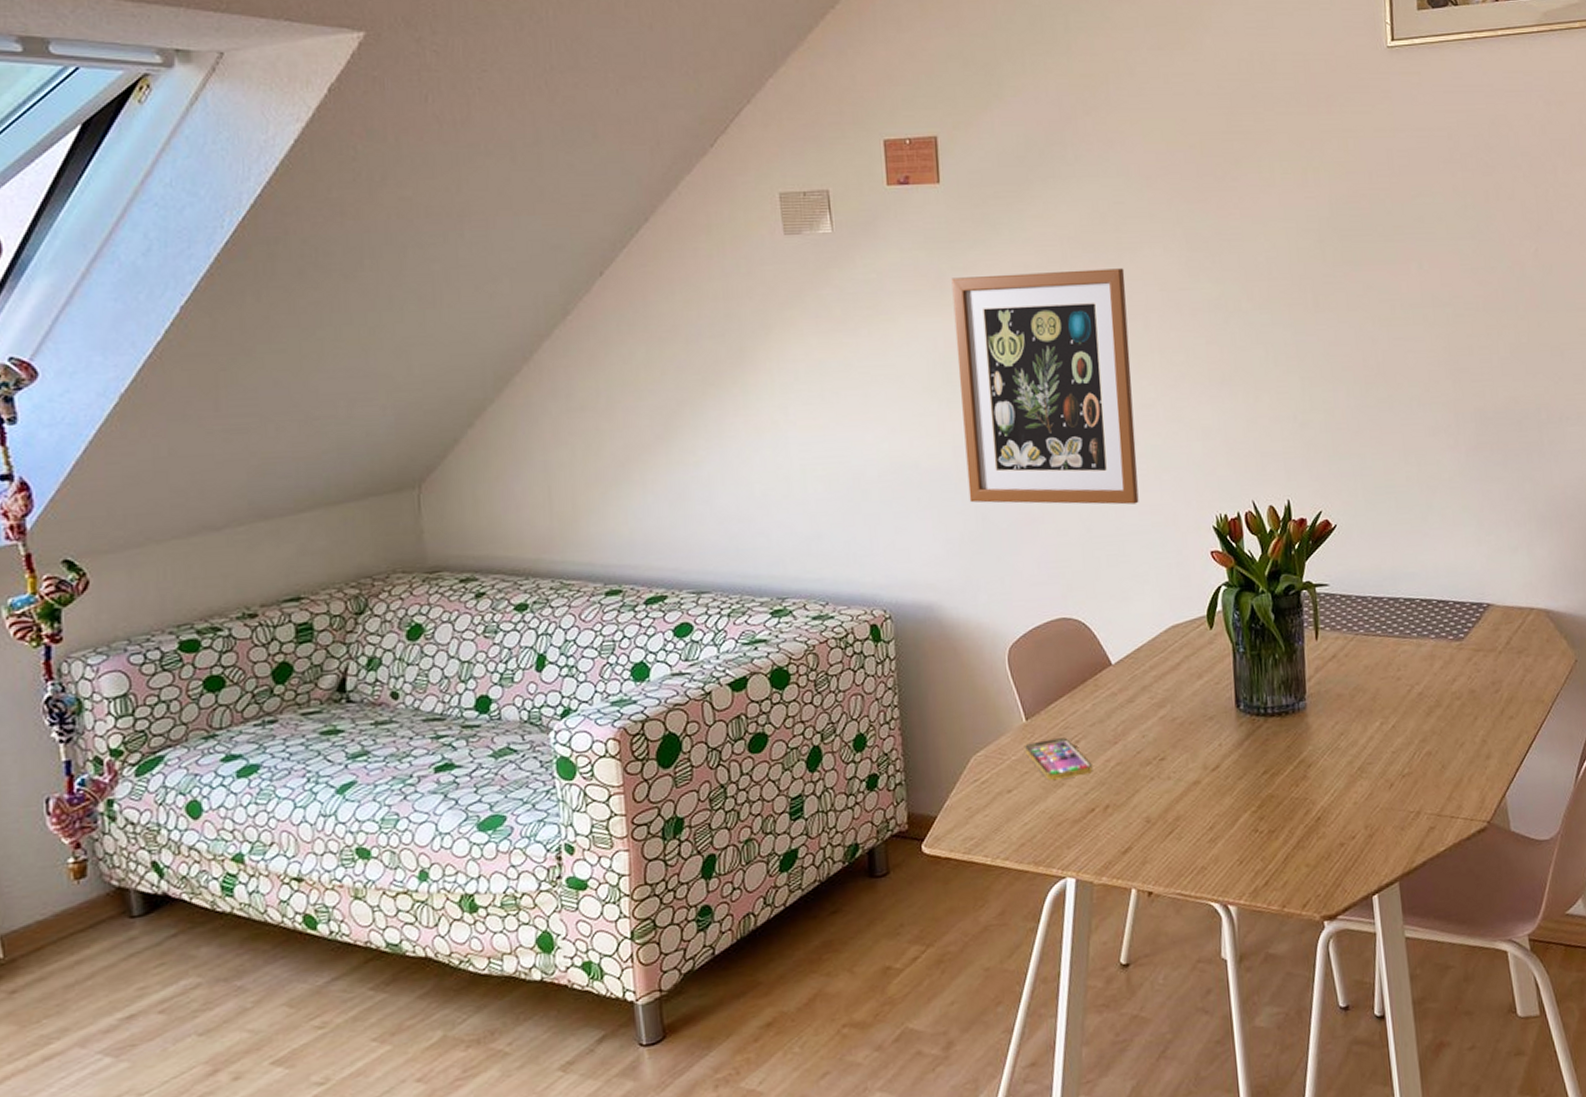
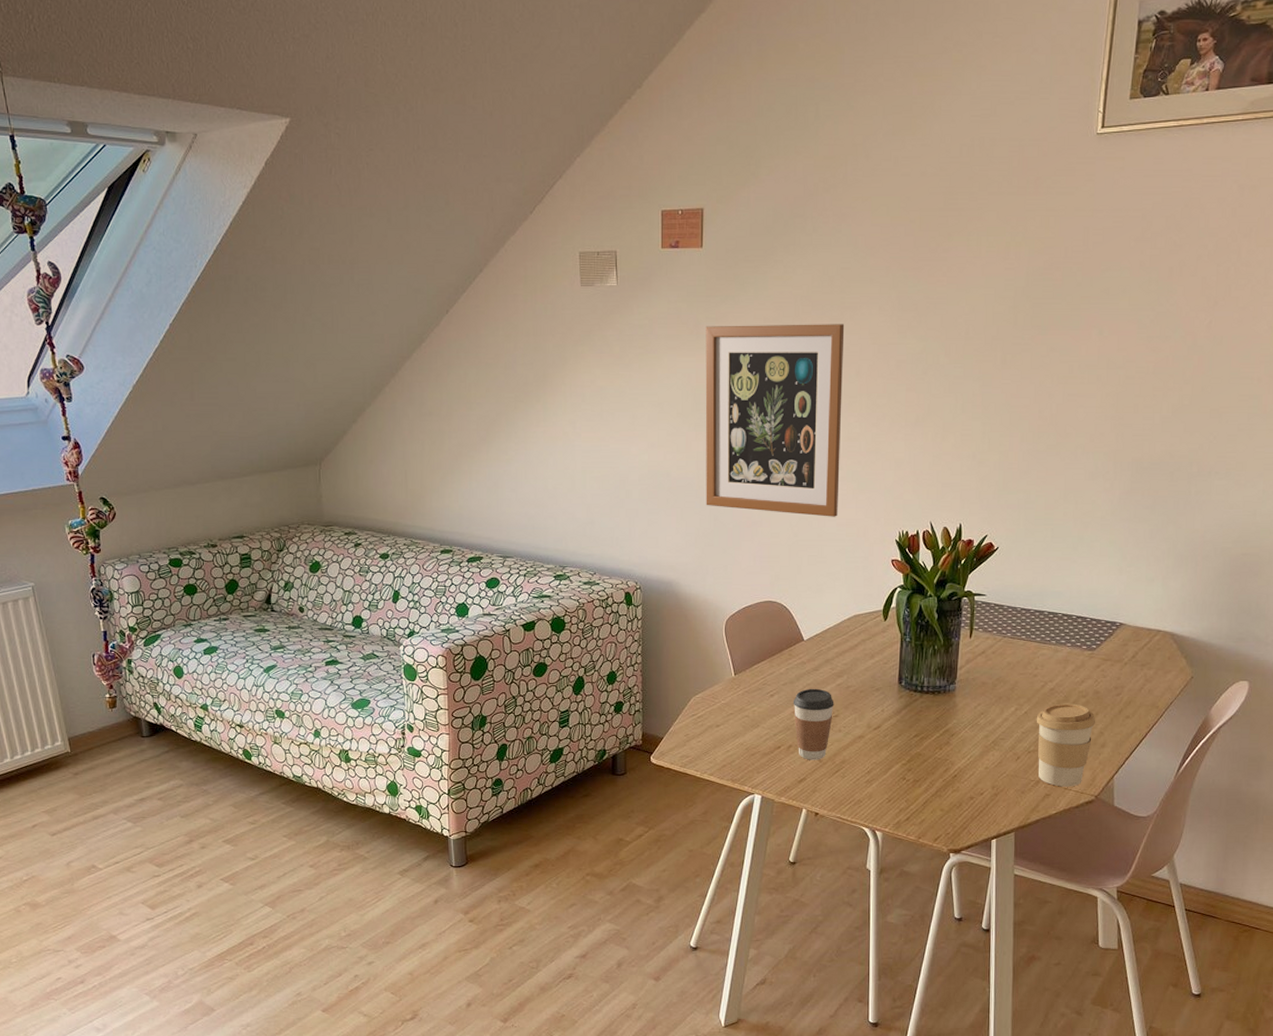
smartphone: present [1024,737,1093,781] -> none [731,691,782,722]
coffee cup: none [1105,725,1159,822] -> present [793,688,834,760]
coffee cup: none [1406,708,1477,816] -> present [1036,703,1096,787]

